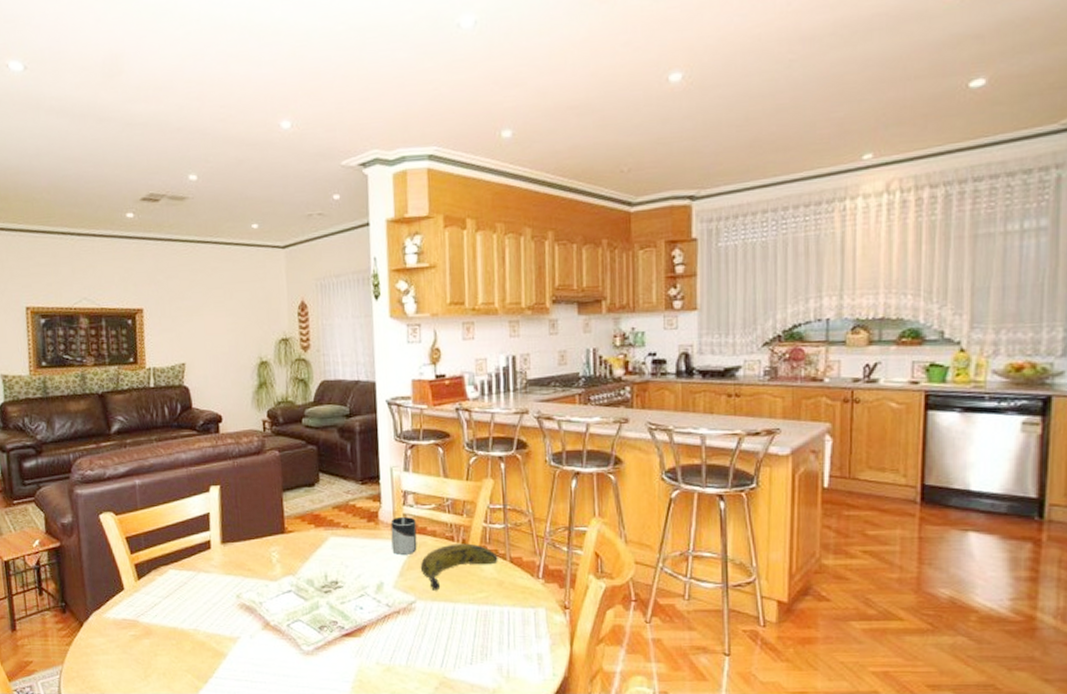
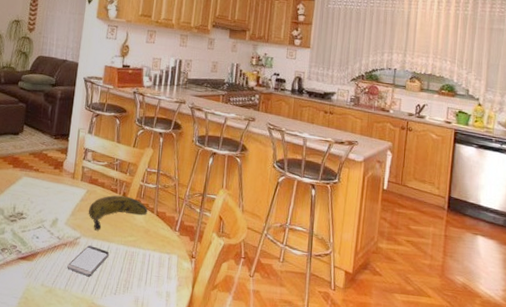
cup: present [390,517,417,555] -> none [69,168,91,199]
smartphone: none [404,610,457,648] -> present [67,245,110,277]

